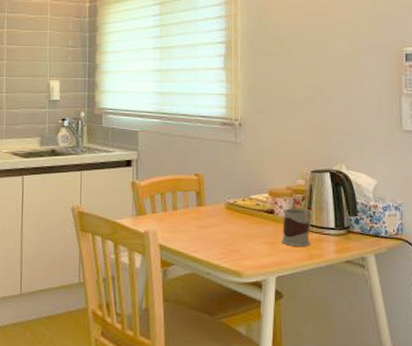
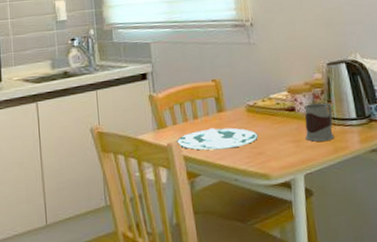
plate: none [154,221,235,243] -> present [177,127,258,150]

